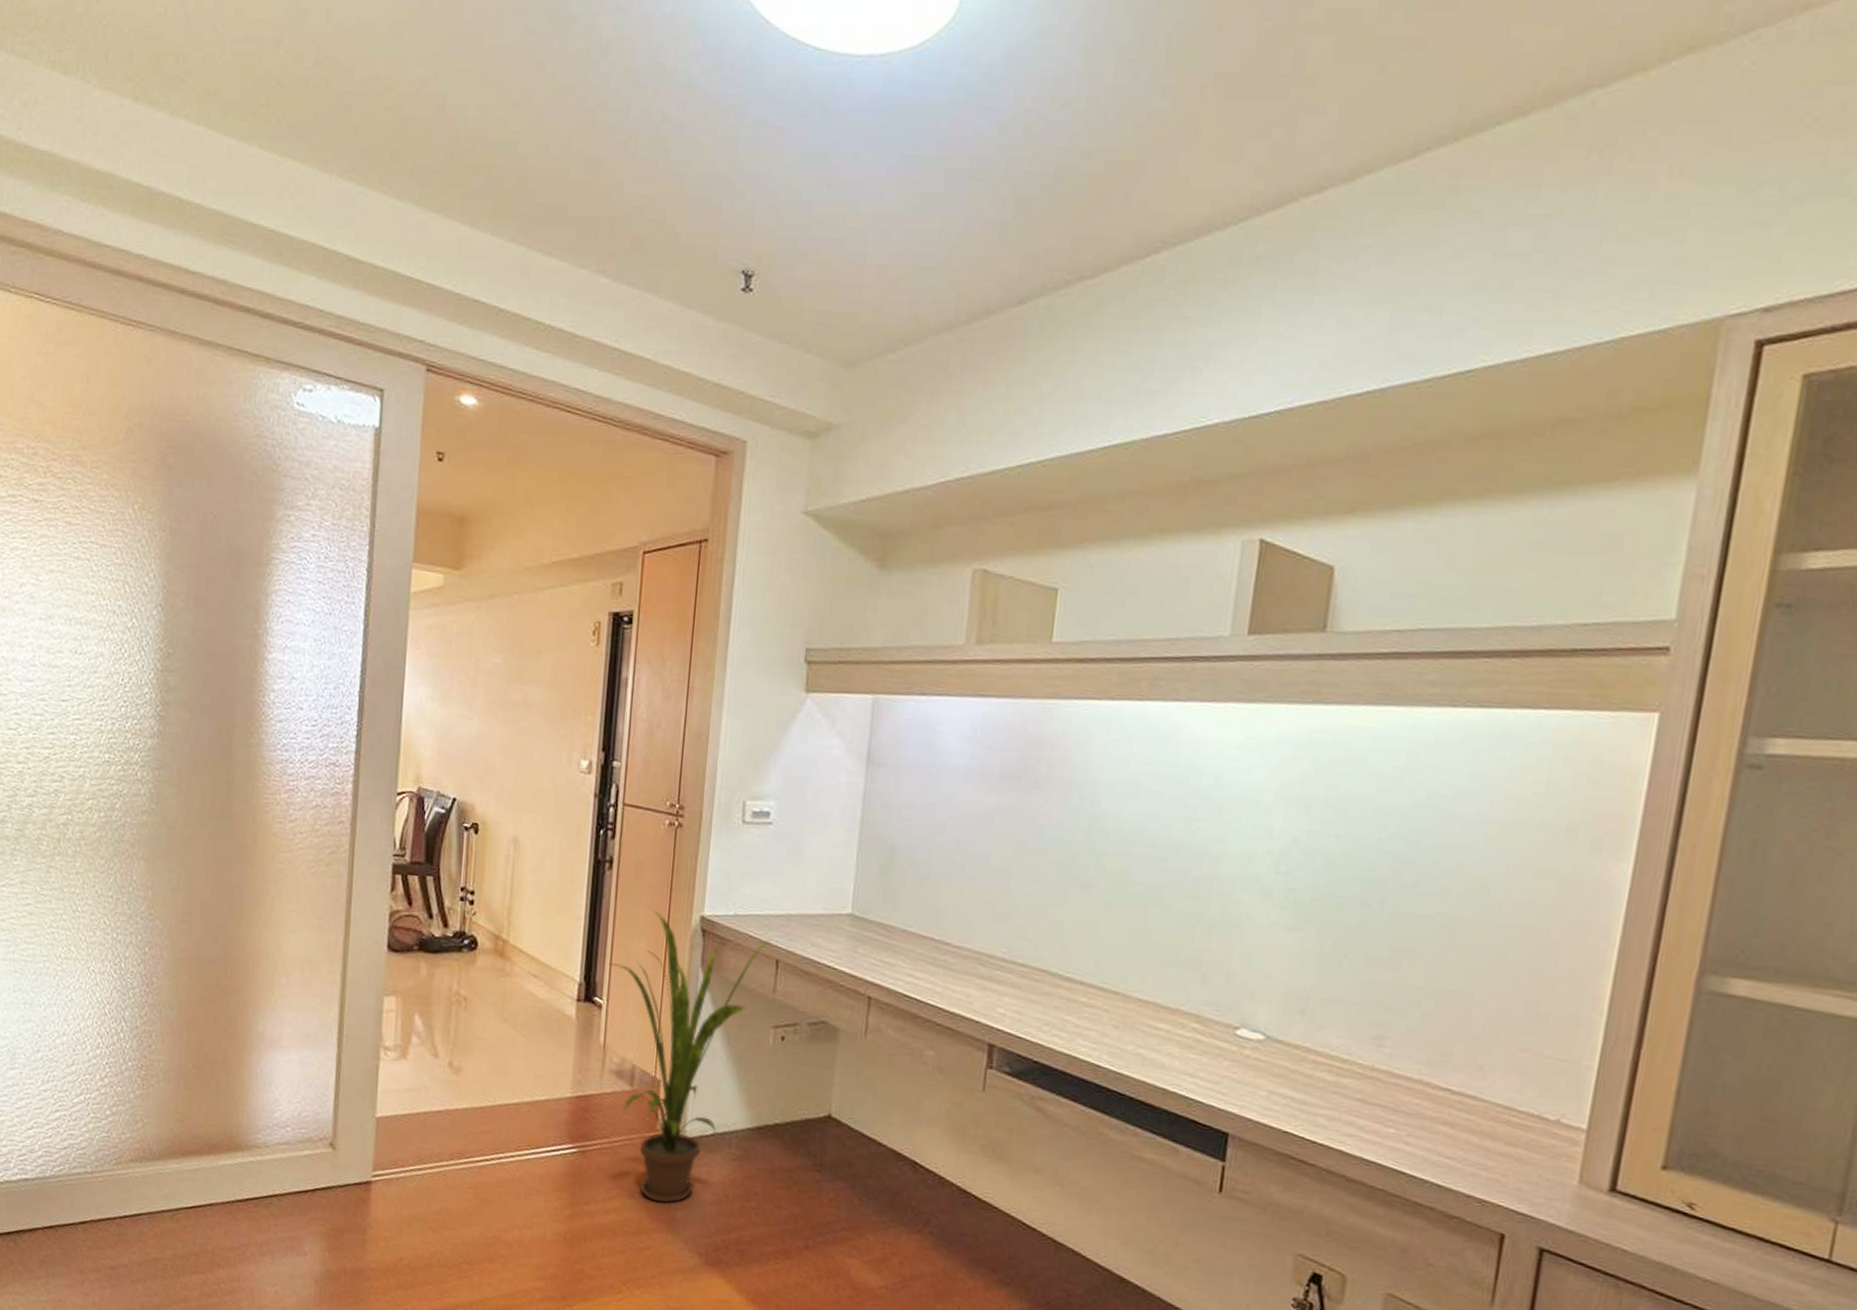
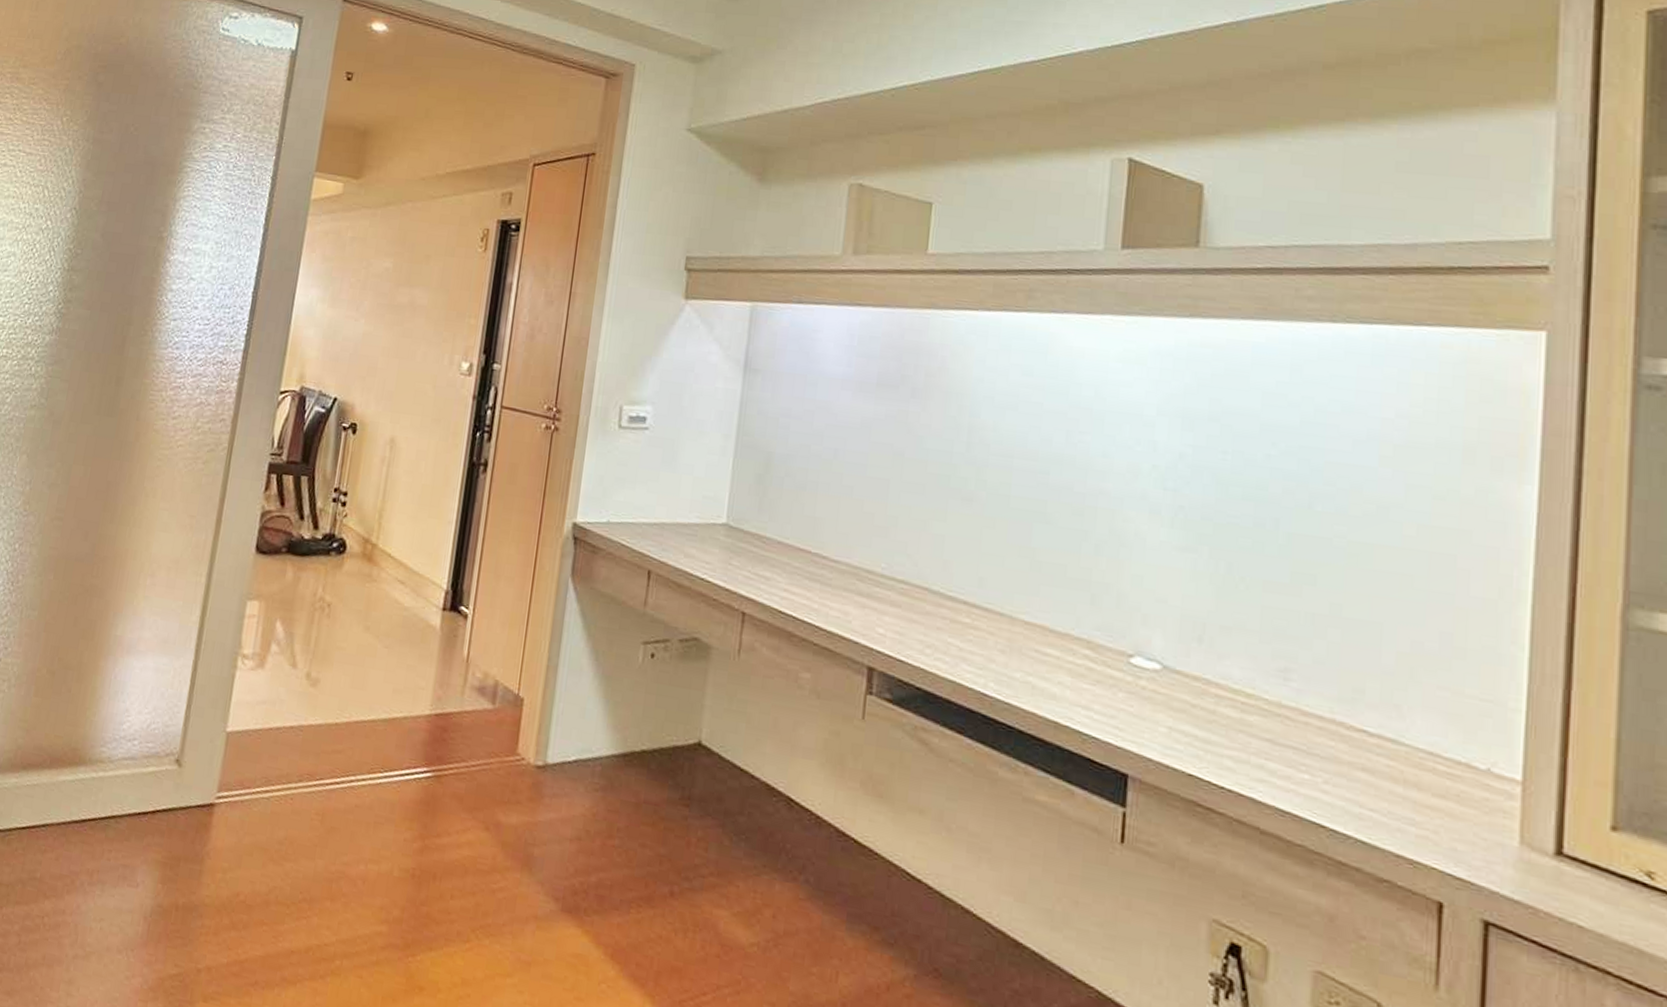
house plant: present [608,910,772,1203] -> none [477,515,645,838]

